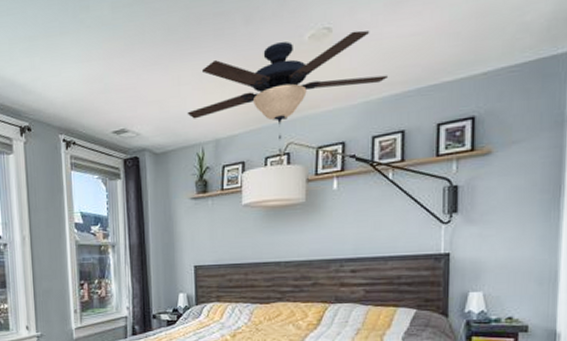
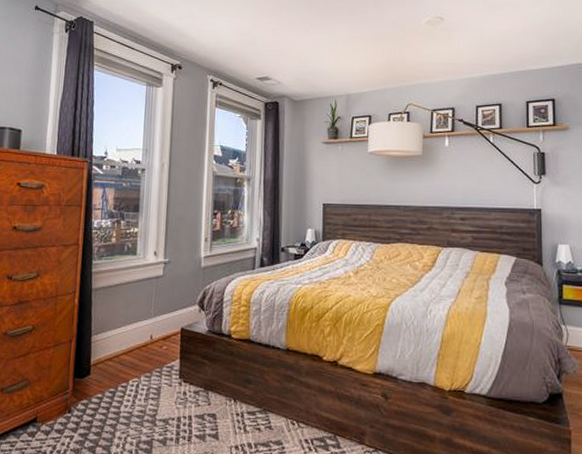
ceiling fan: present [187,30,389,153] -> none [323,22,488,111]

